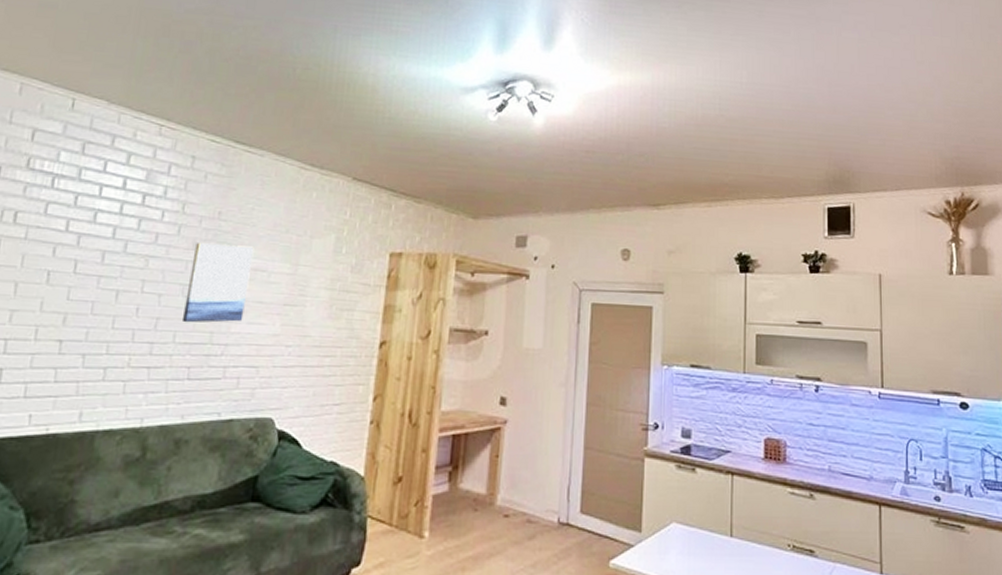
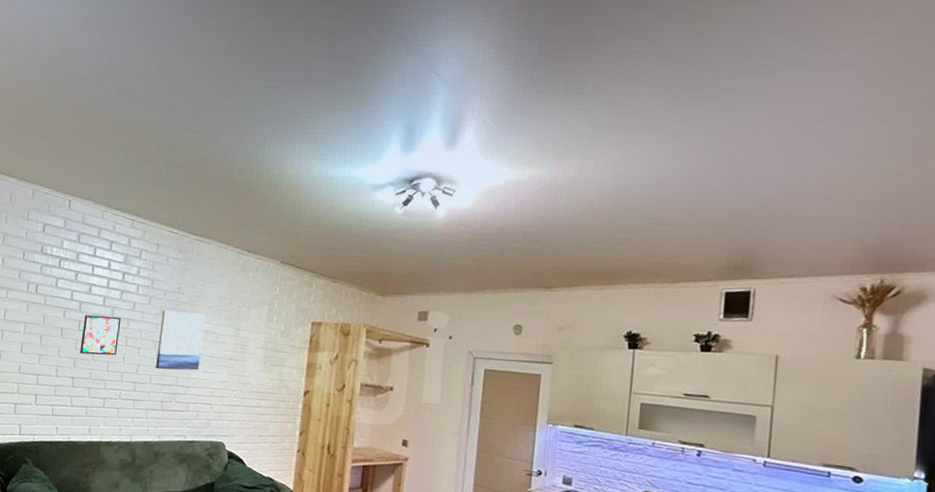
wall art: none [73,252,137,307] -> present [80,315,121,356]

